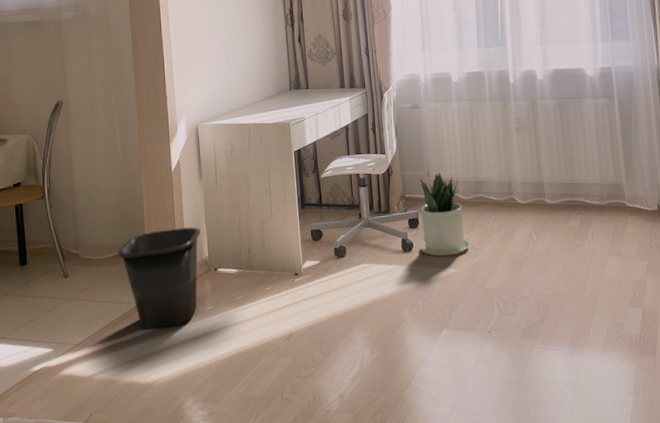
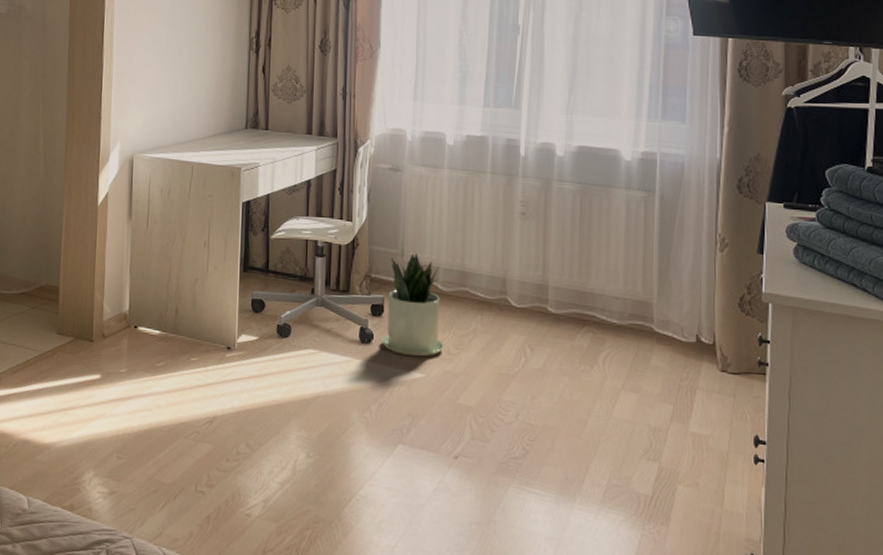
waste bin: present [118,227,200,330] -> none [27,272,123,385]

